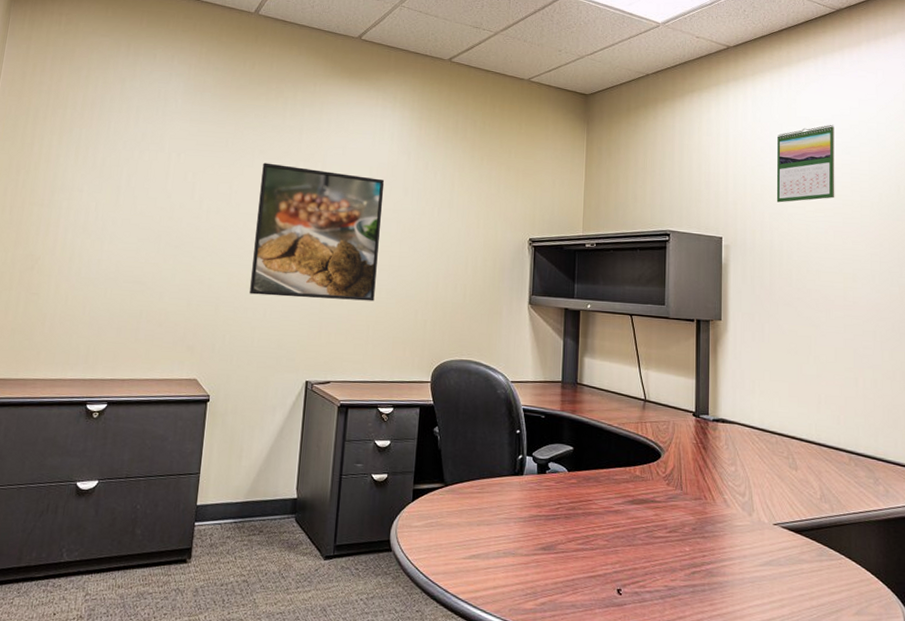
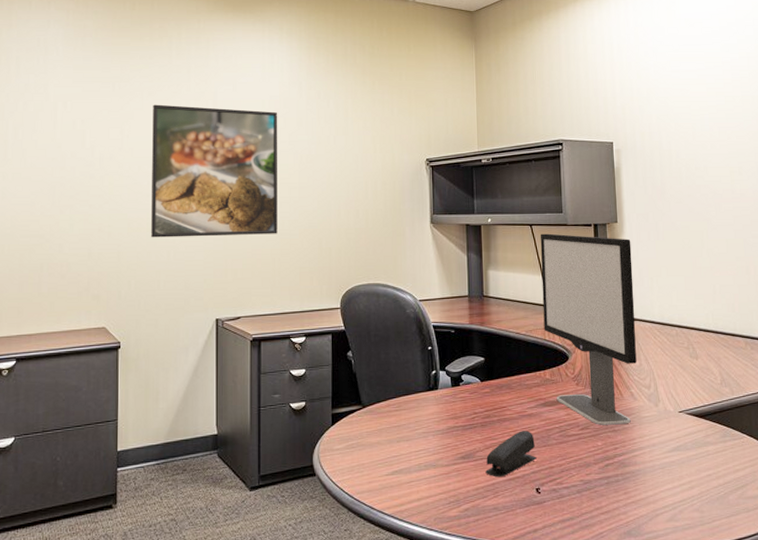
stapler: none [566,527,620,574] -> present [485,430,537,477]
computer monitor: none [637,324,734,532] -> present [540,233,637,425]
calendar: present [776,124,835,203] -> none [659,23,718,104]

